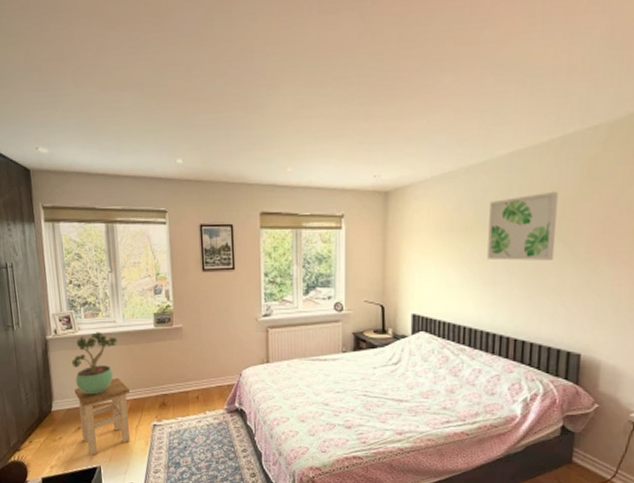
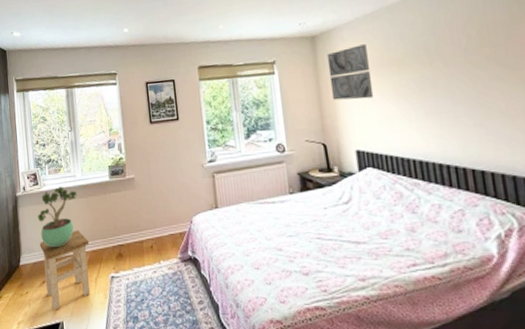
wall art: none [396,206,439,263] -> present [327,44,374,101]
wall art: present [487,191,558,261] -> none [418,18,498,90]

